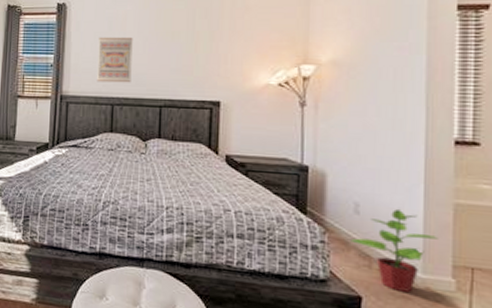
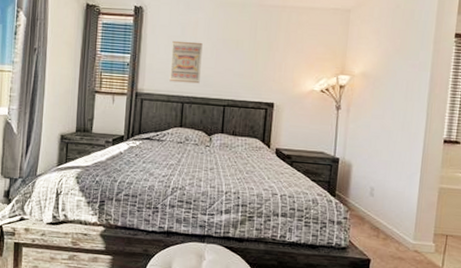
potted plant: present [350,209,438,292] -> none [365,192,426,255]

